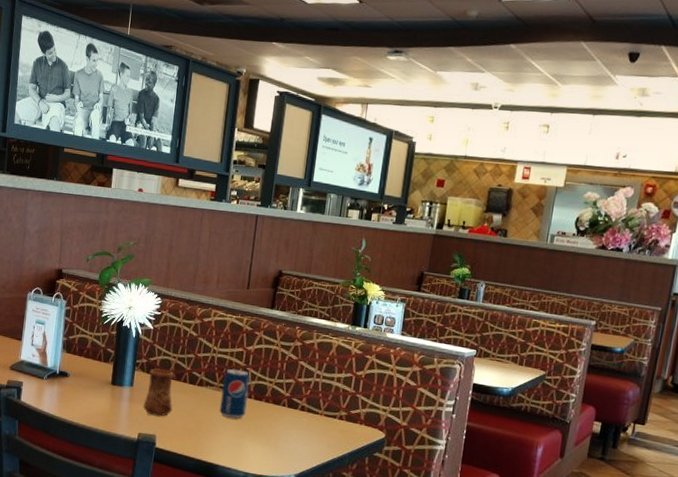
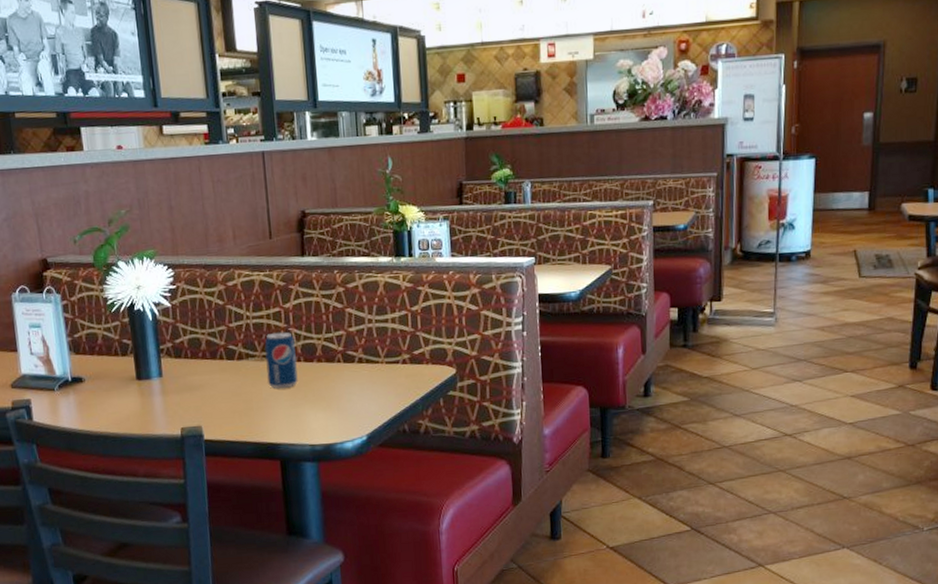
cup: present [143,368,174,417] -> none [178,350,215,405]

